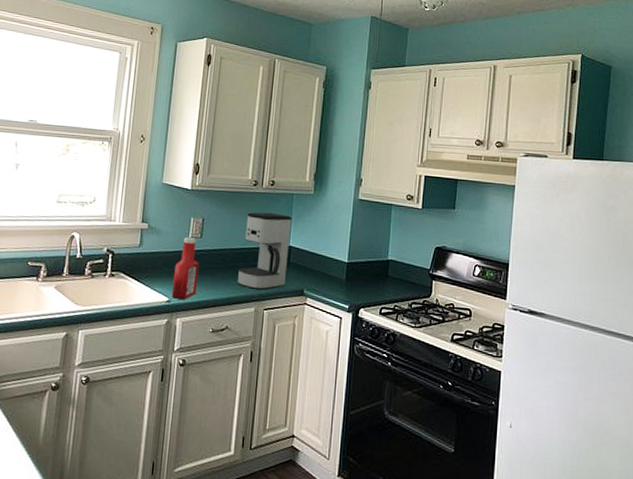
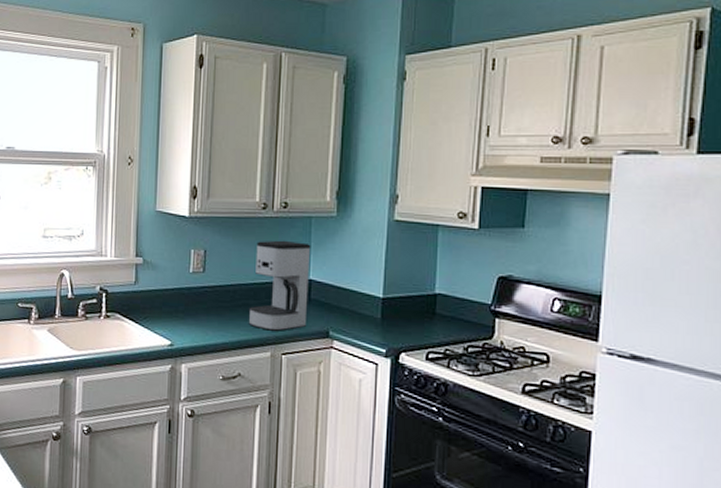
ketchup bottle: present [172,237,199,299] -> none [175,272,203,343]

